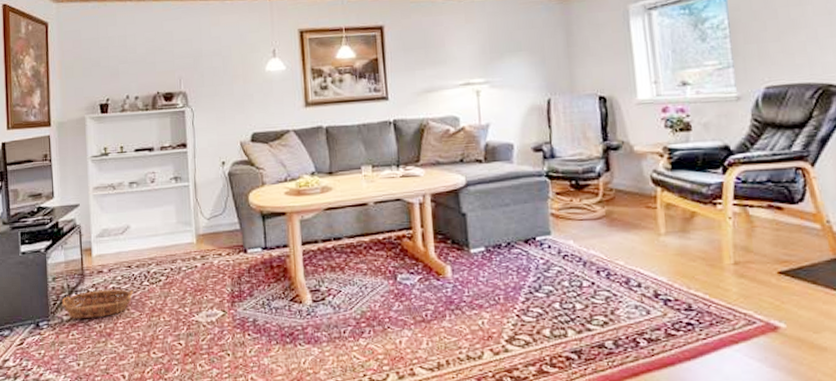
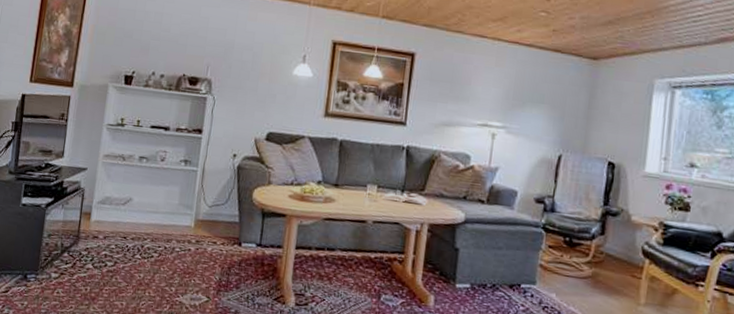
basket: present [61,289,134,318] -> none [52,254,125,281]

